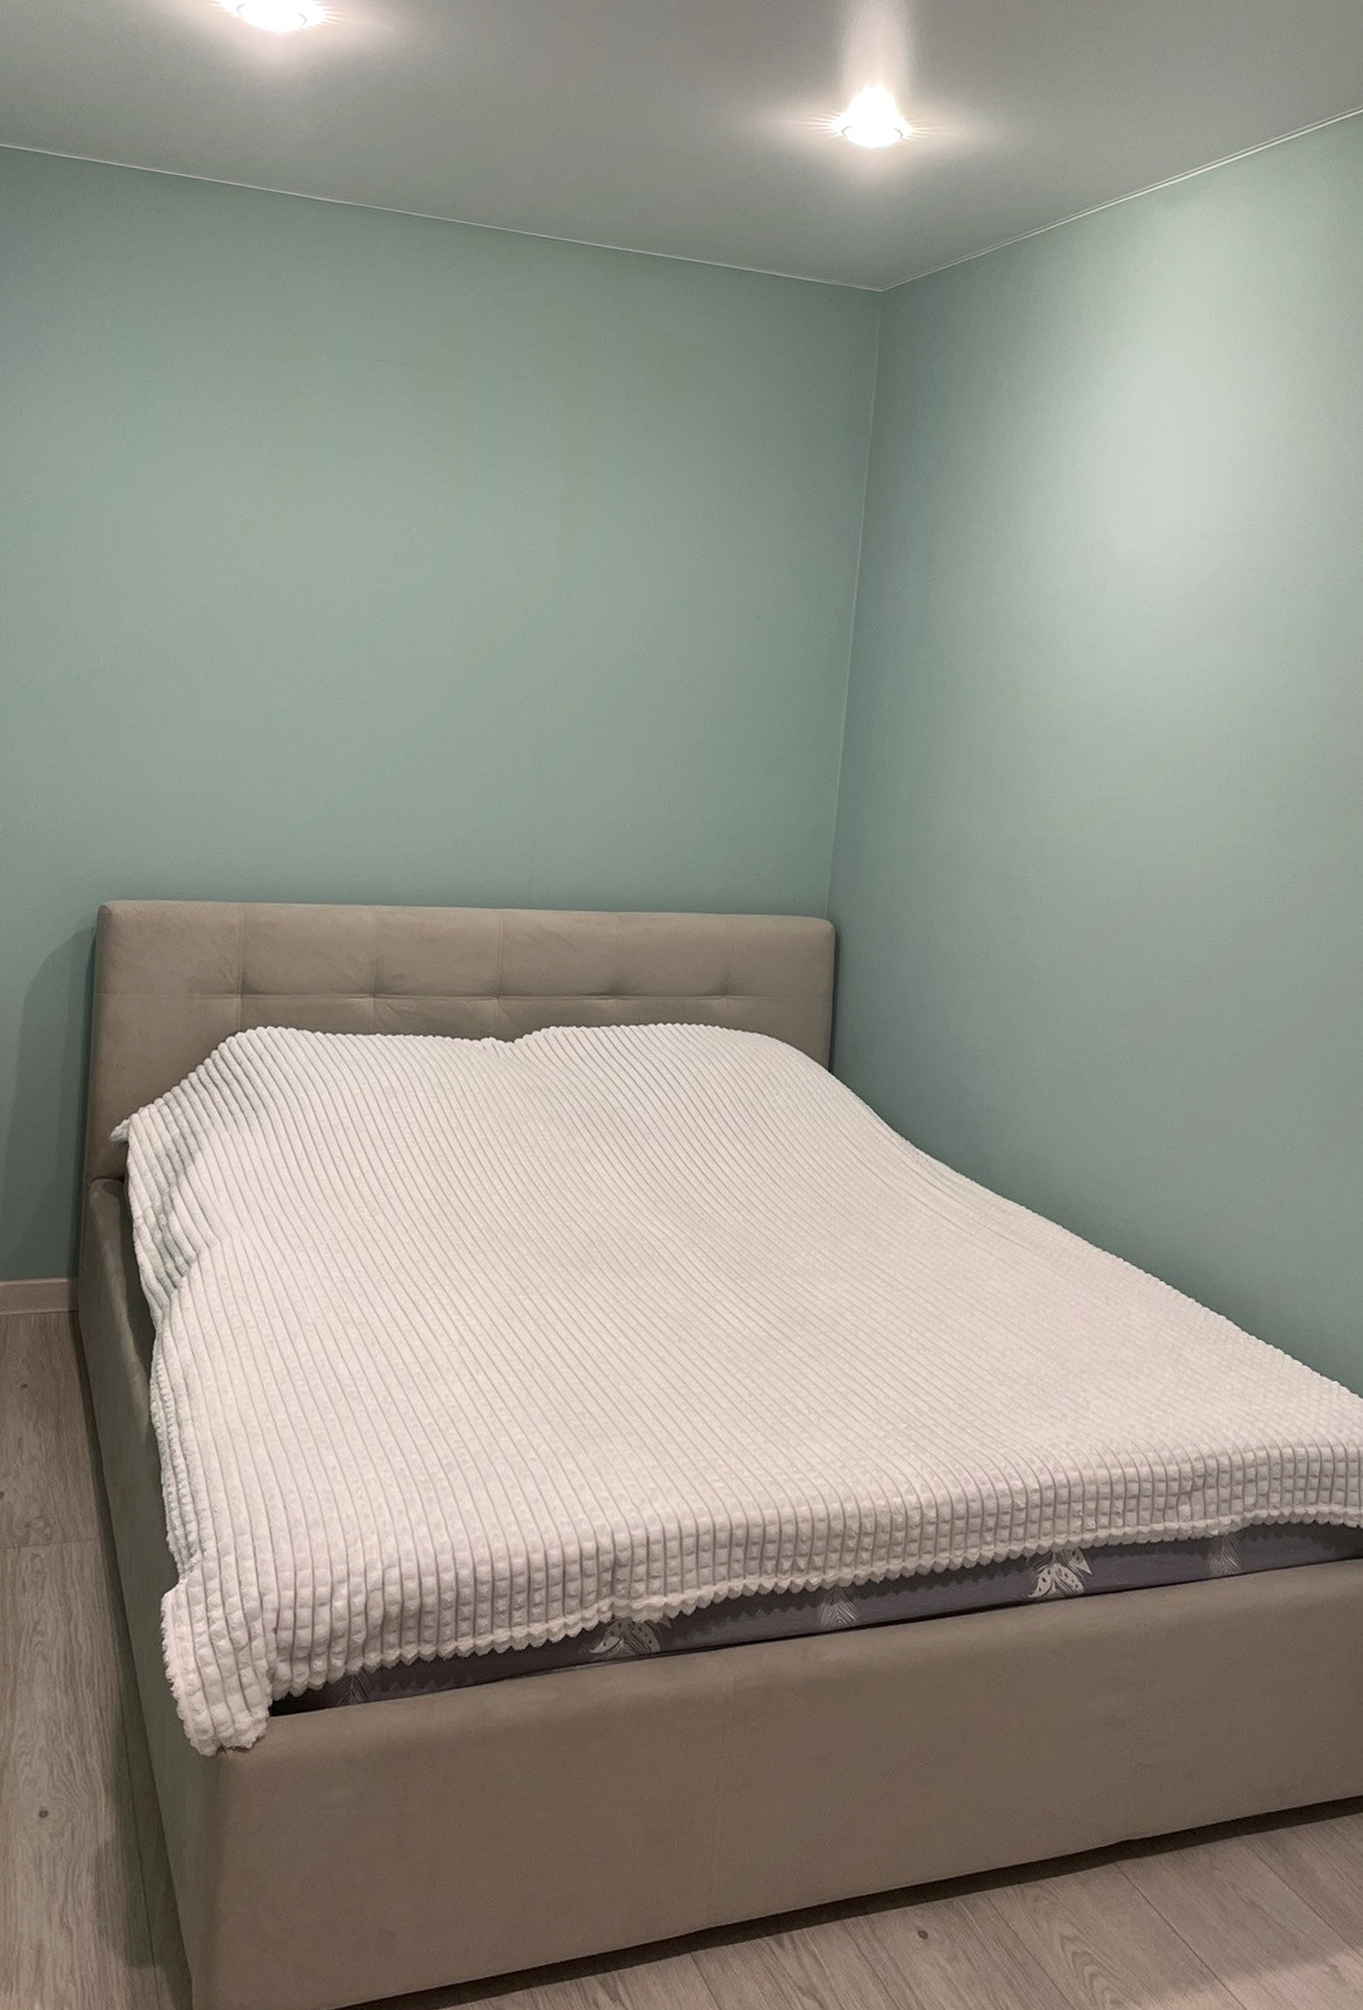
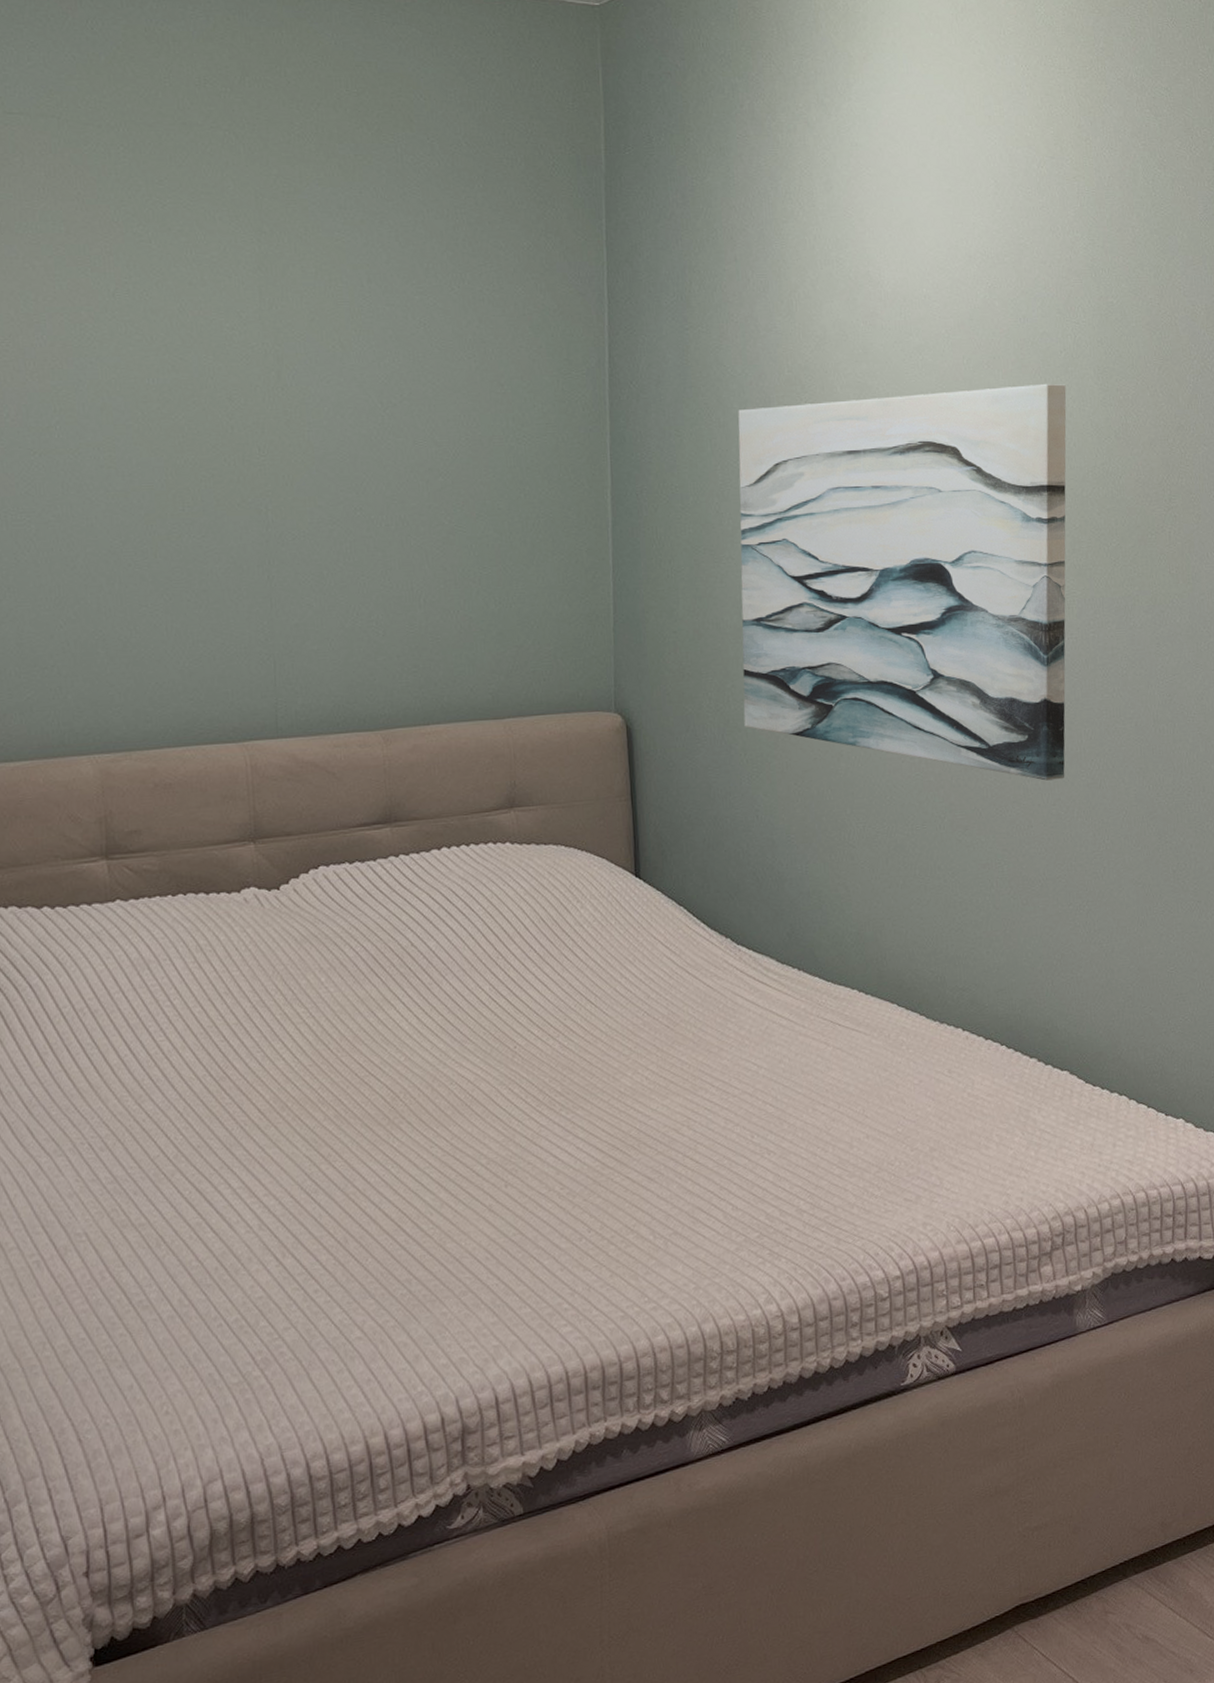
wall art: none [944,655,1285,1032] -> present [738,383,1067,781]

